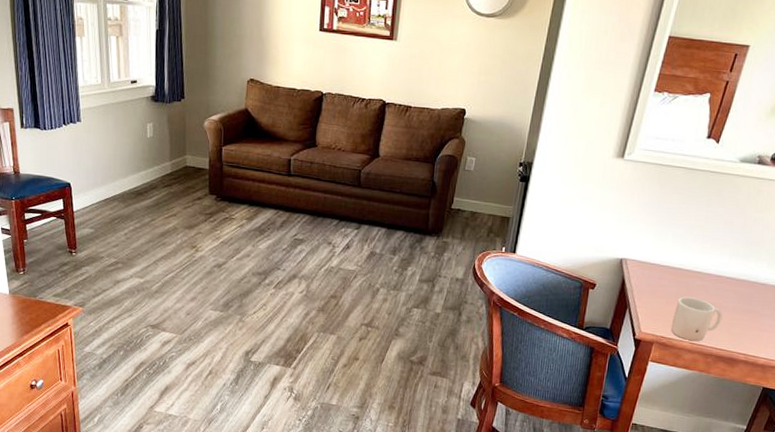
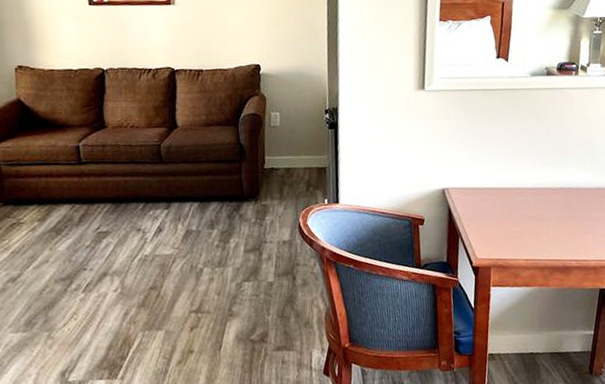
mug: present [671,296,723,341] -> none [503,213,549,258]

